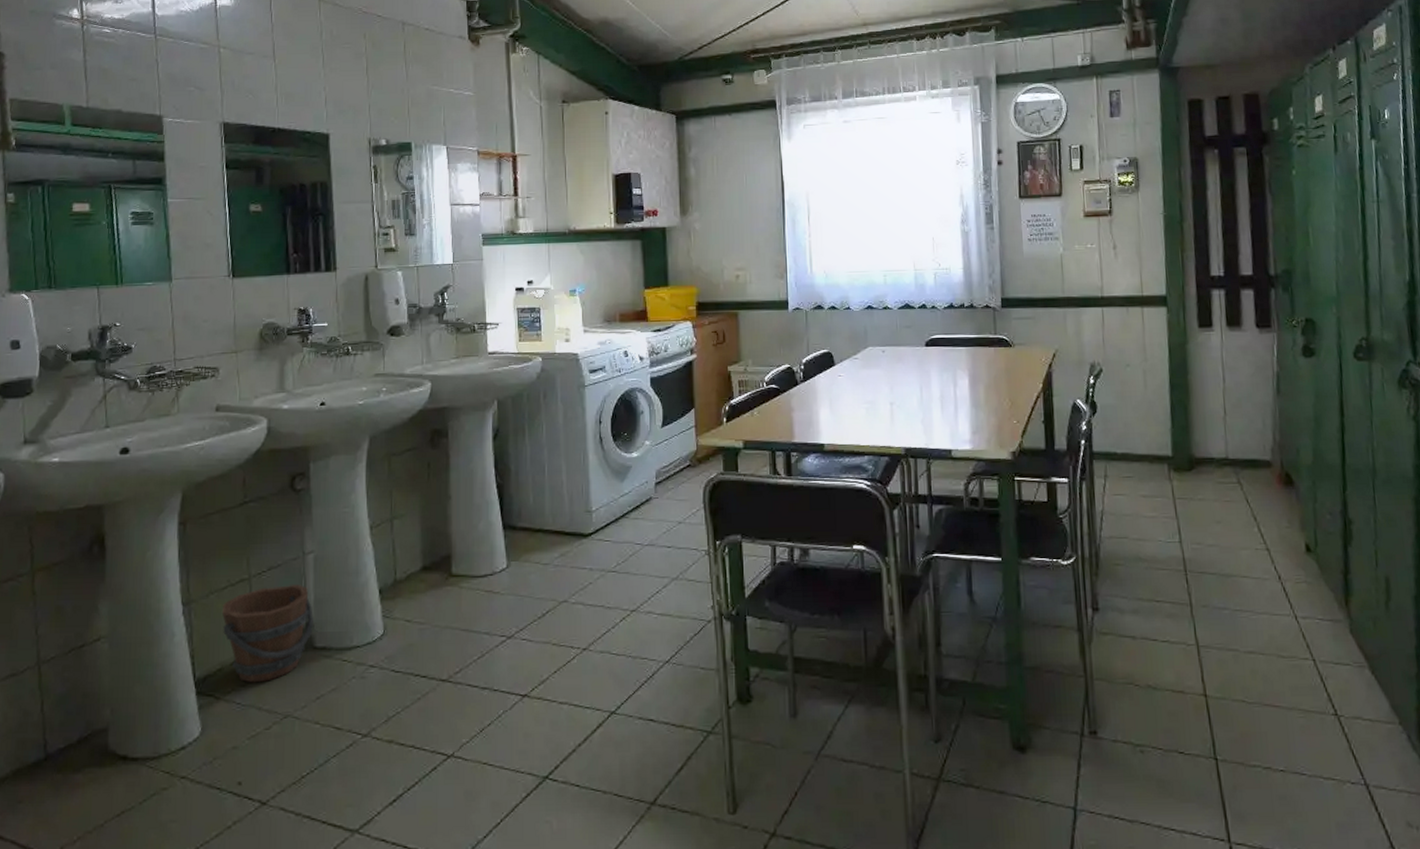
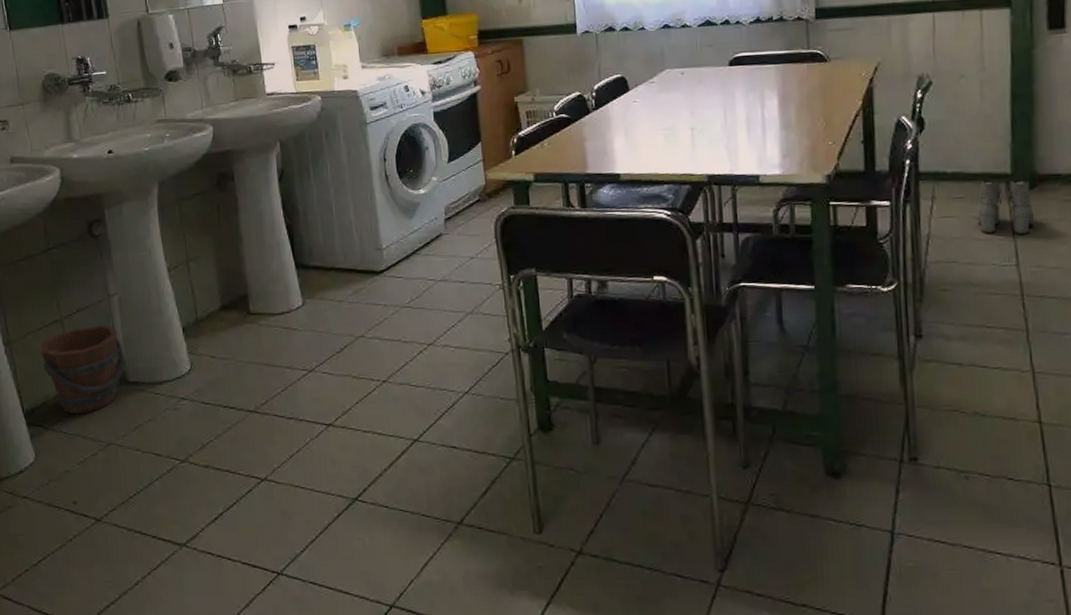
boots: none [1144,461,1194,514] -> present [977,179,1035,235]

